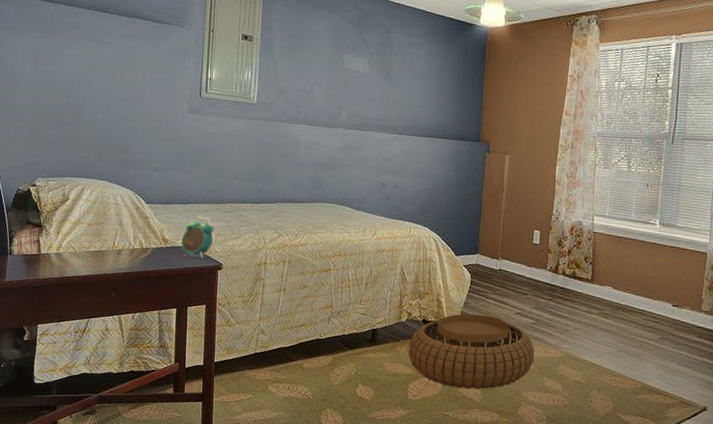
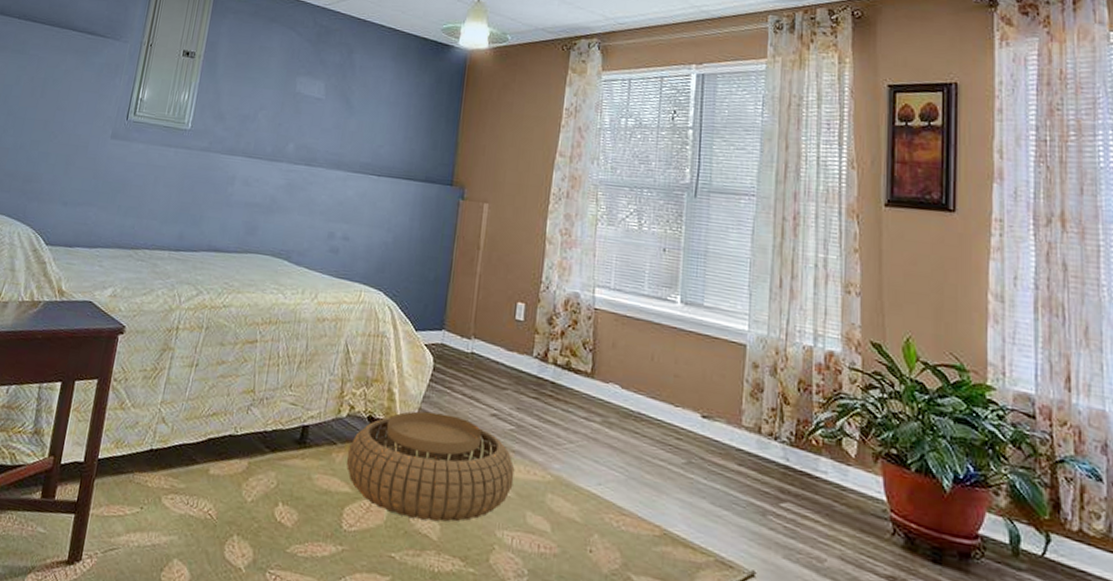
alarm clock: present [181,216,214,259] -> none [79,264,122,319]

